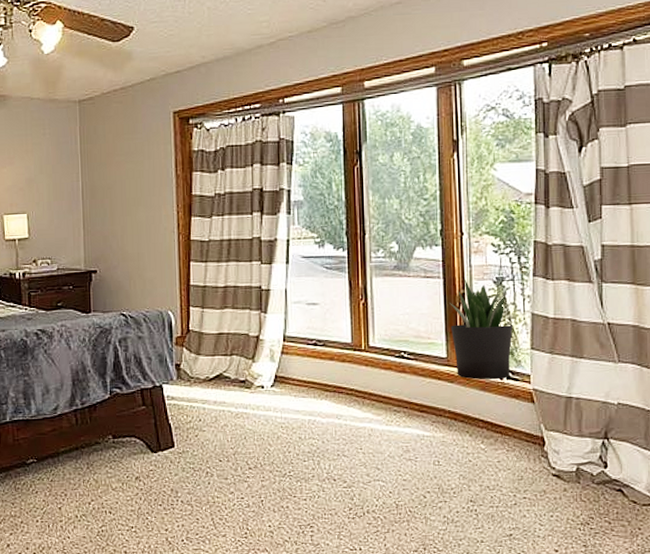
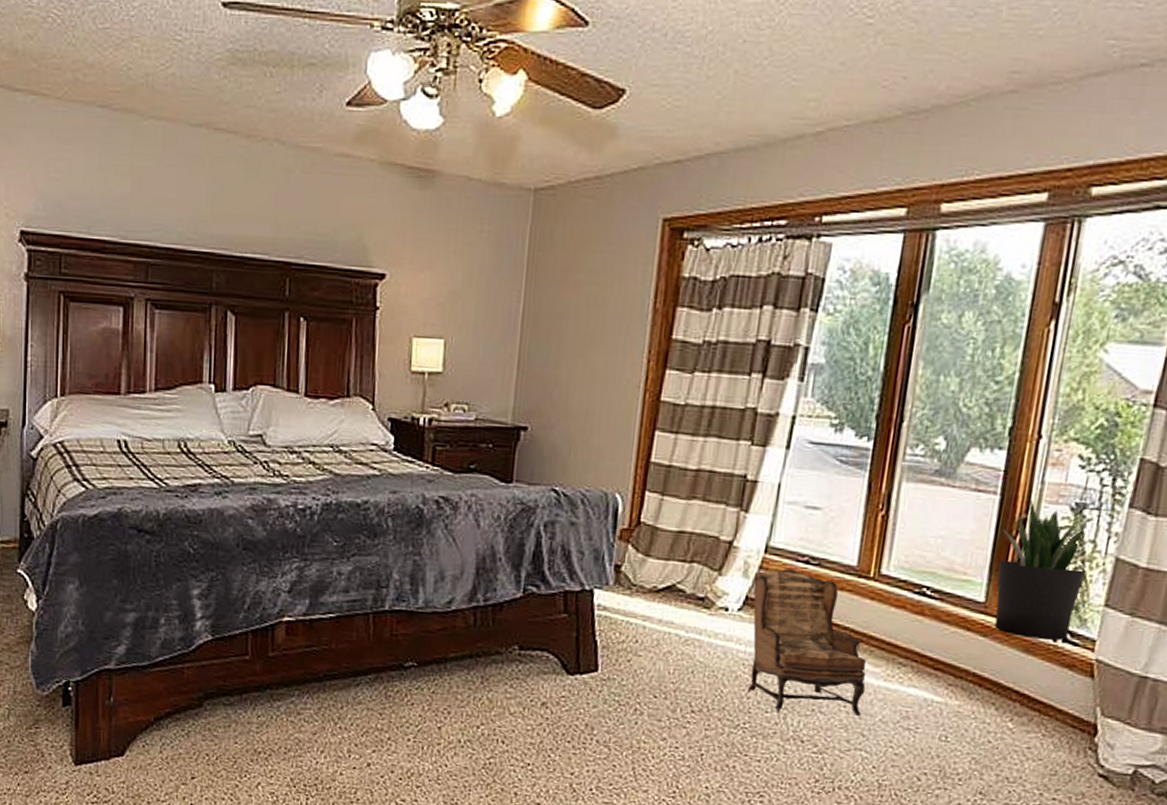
armchair: none [278,351,374,460] -> present [747,569,867,716]

